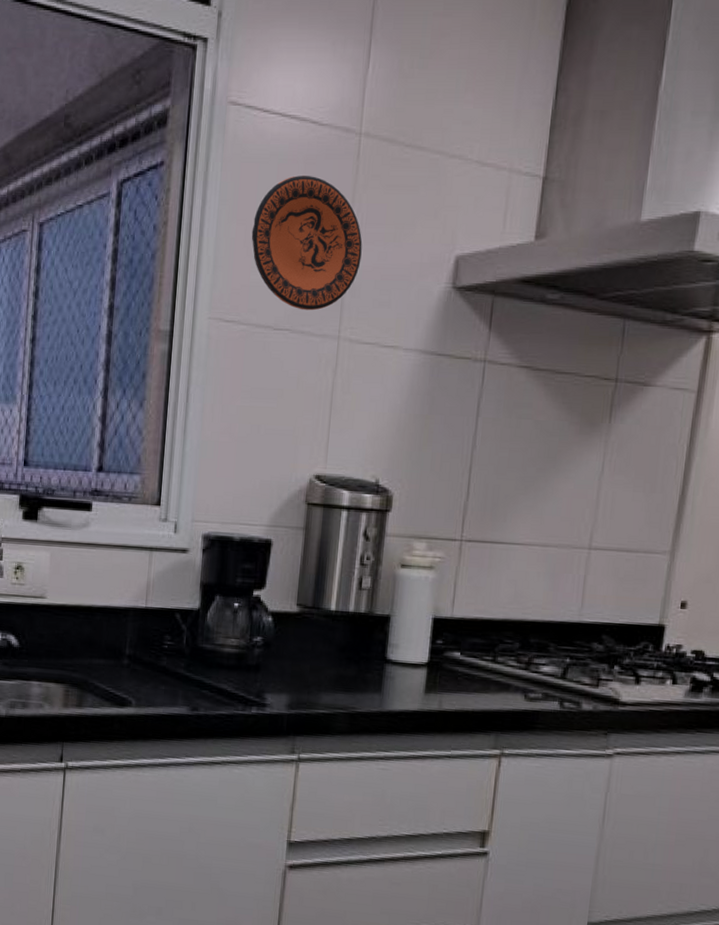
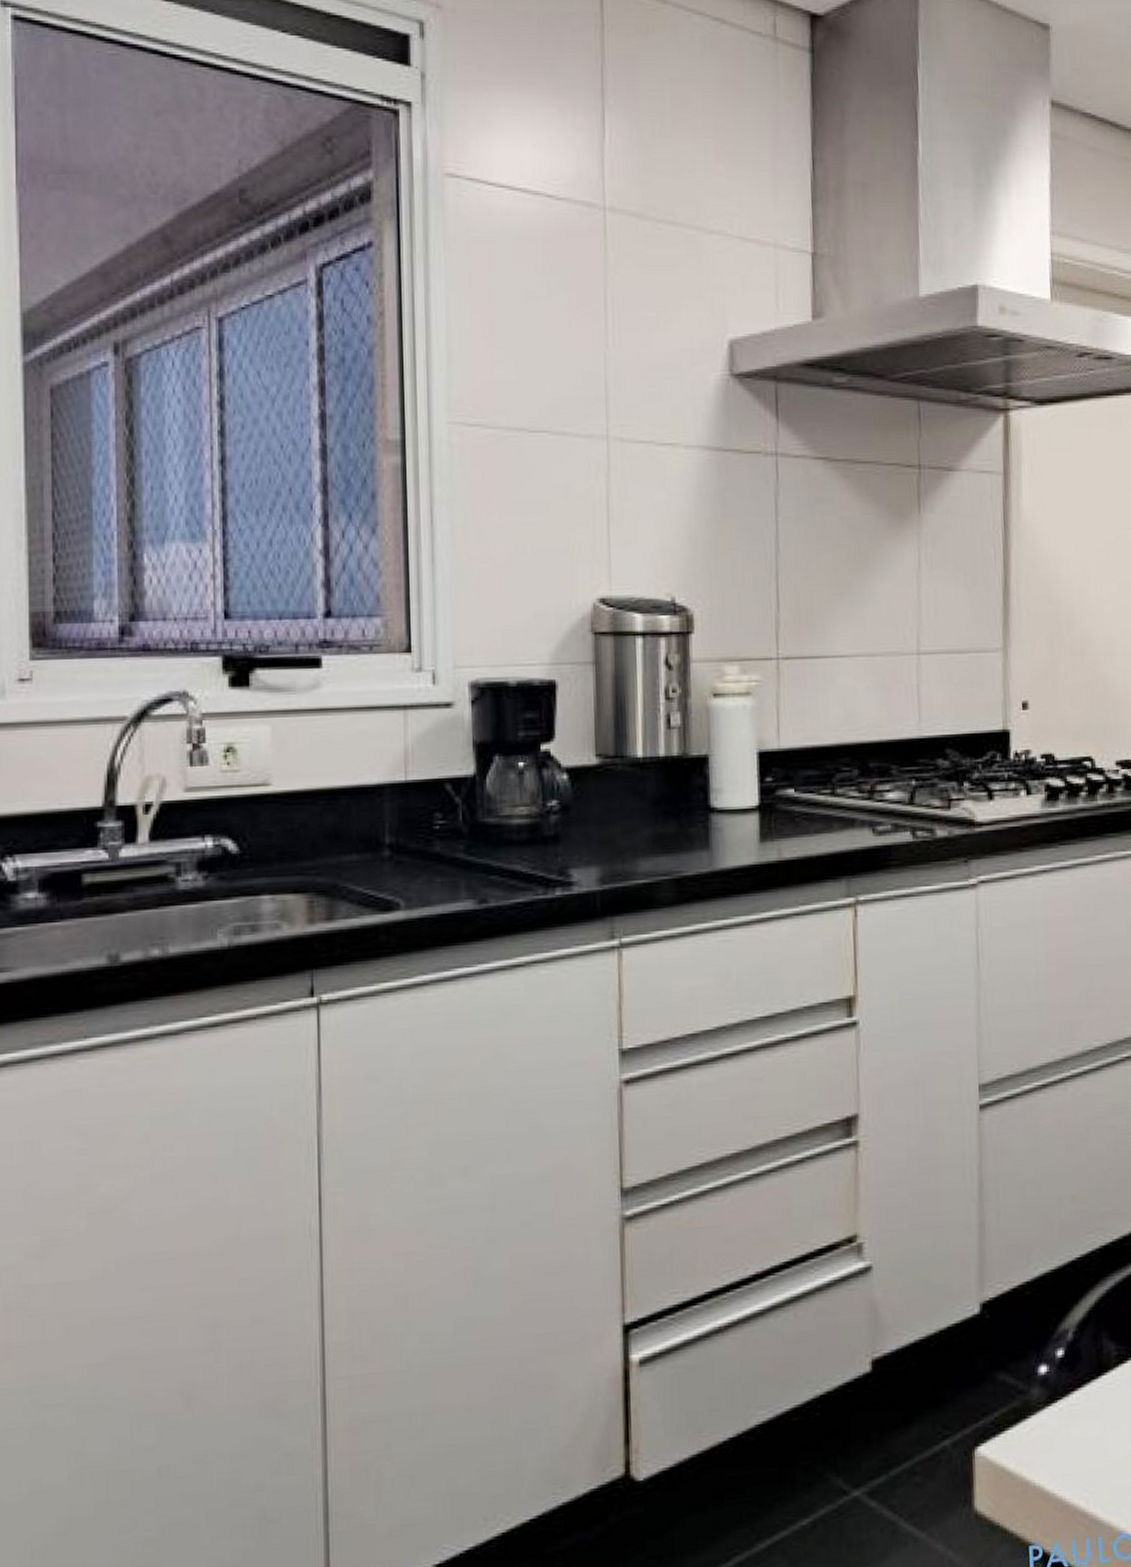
decorative plate: present [251,176,363,311] -> none [489,256,623,408]

